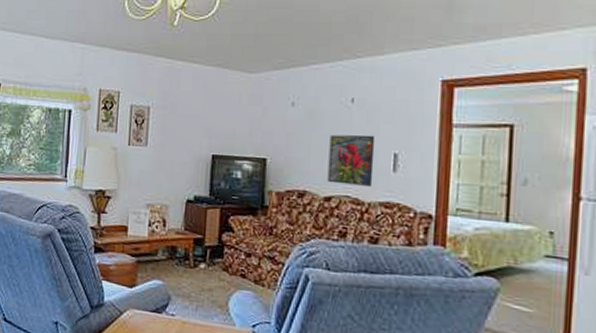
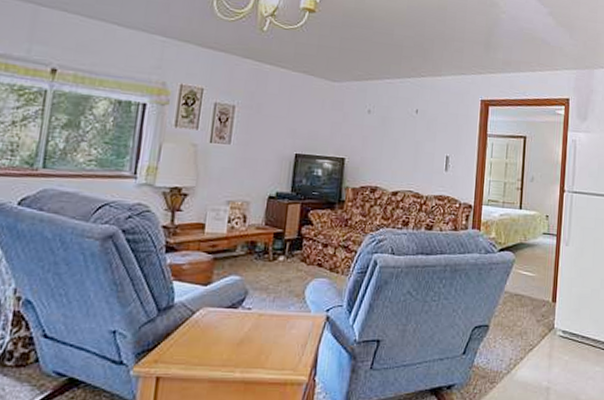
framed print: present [327,134,376,186] -> none [395,139,433,183]

